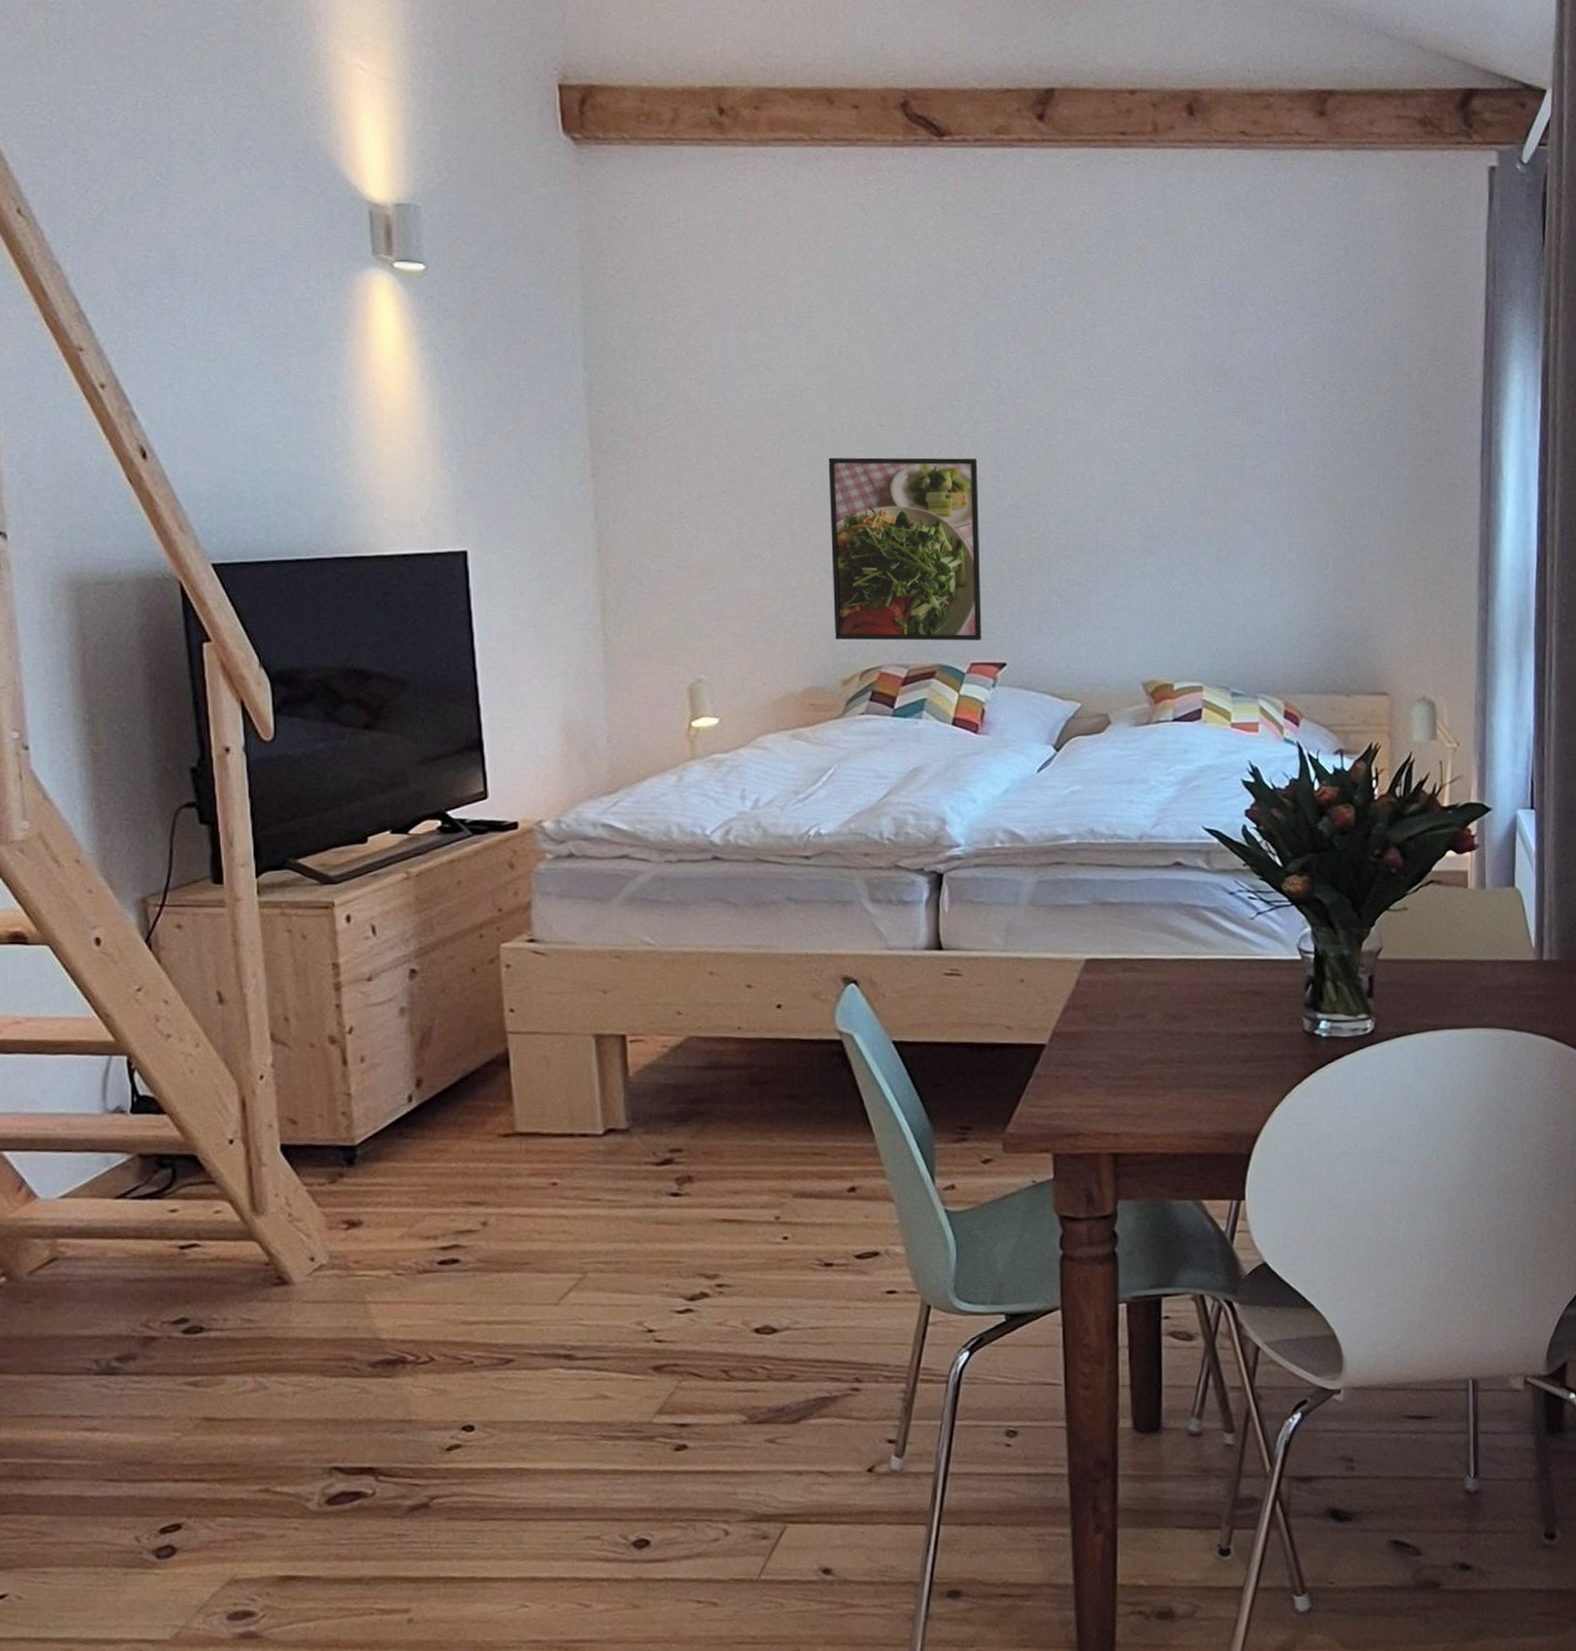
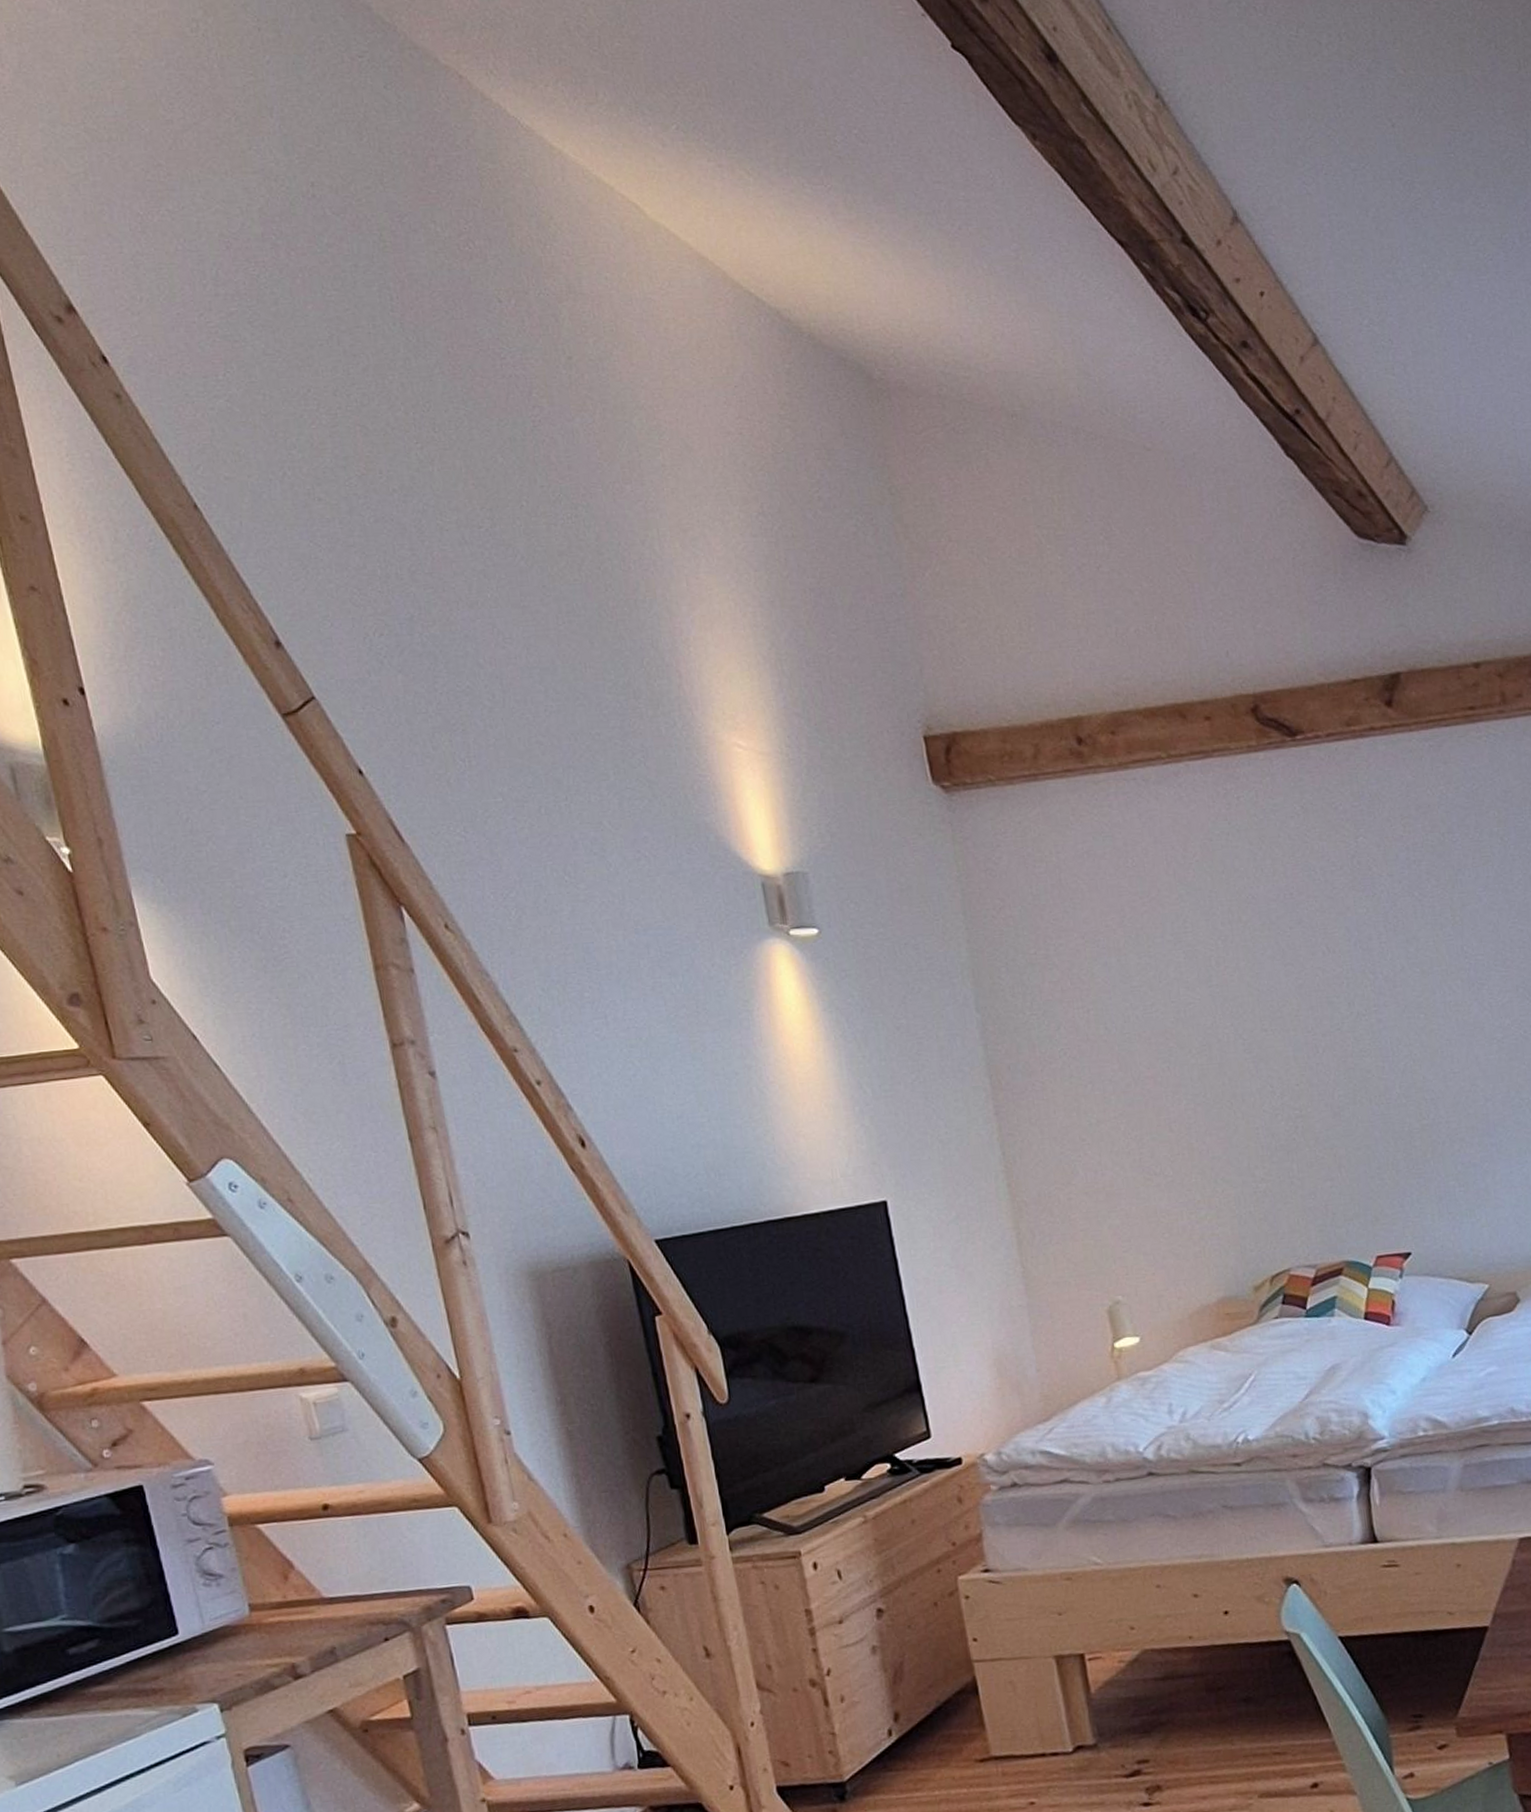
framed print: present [828,457,982,641] -> none [1217,1053,1385,1247]

